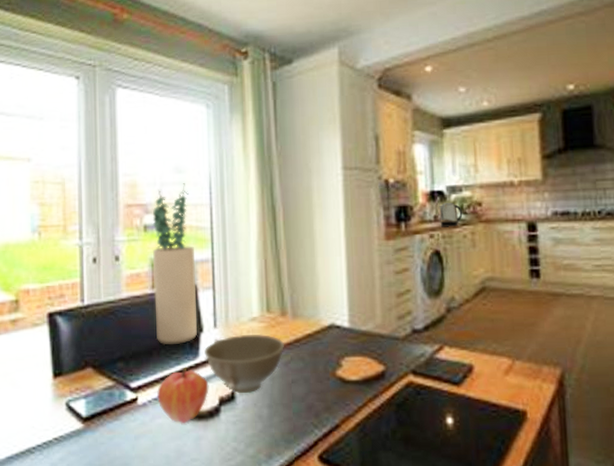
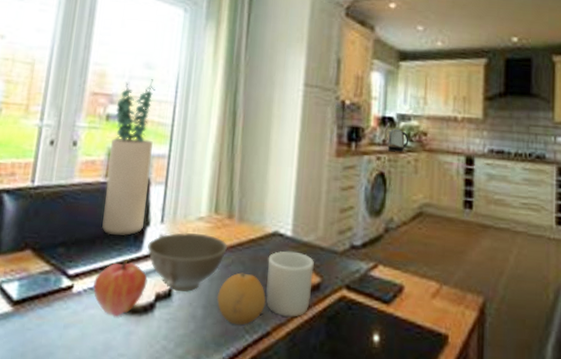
fruit: none [281,369,331,421] -> present [217,272,266,326]
mug: none [327,342,377,408] -> present [266,251,314,317]

